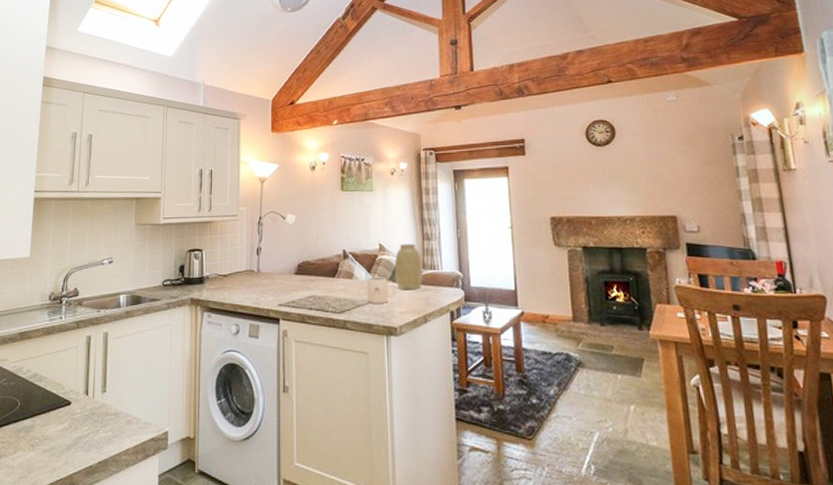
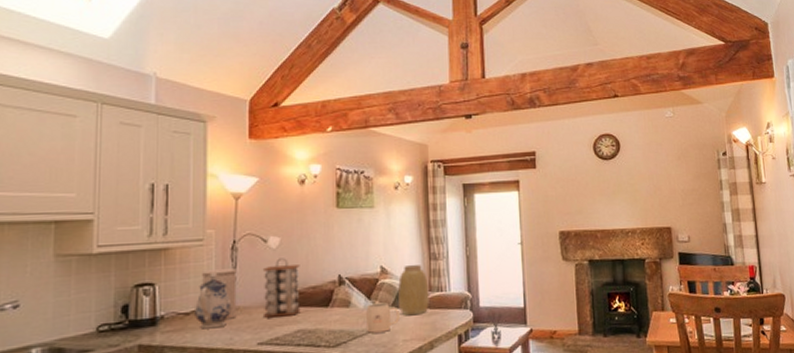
teapot: none [231,243,258,289] -> present [195,273,232,329]
canister: none [236,240,262,282] -> present [202,268,237,319]
spice rack: none [282,233,312,285] -> present [262,258,301,318]

